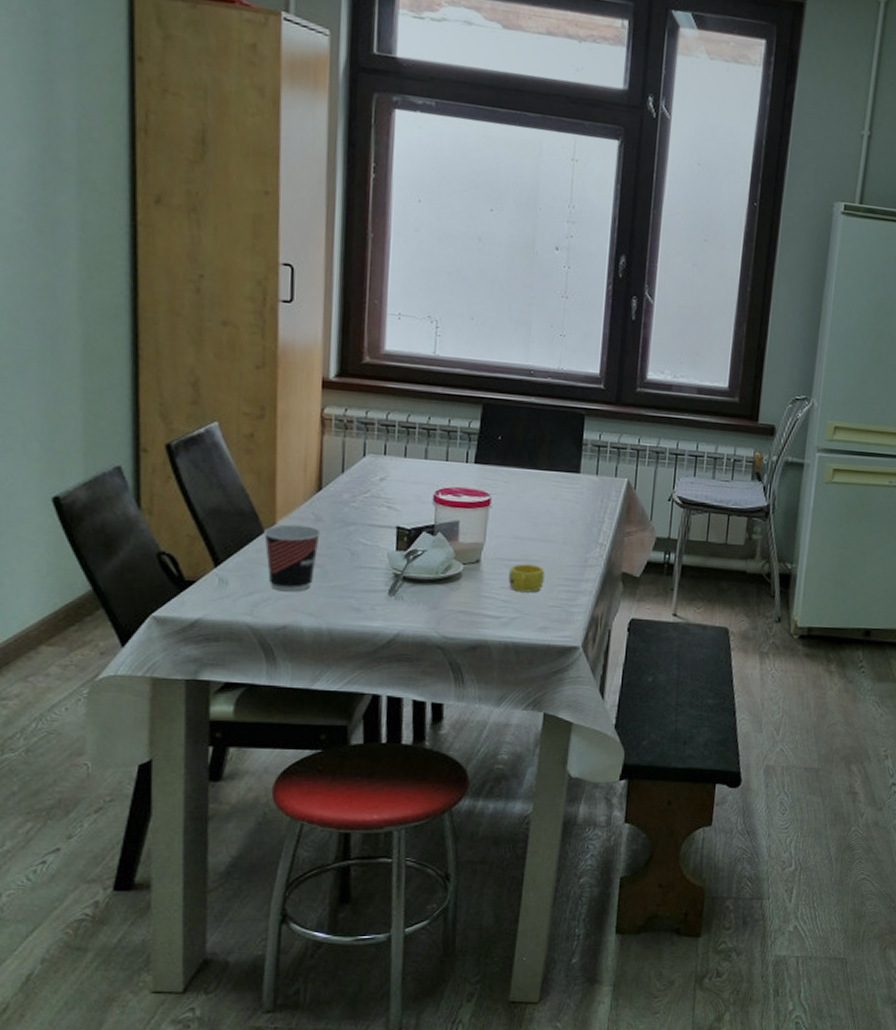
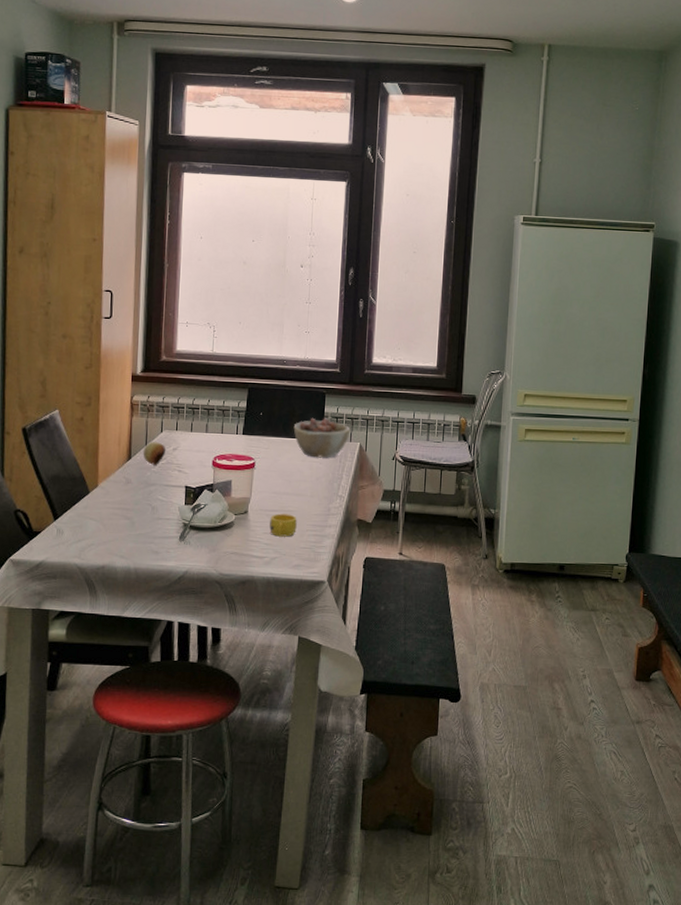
cup: present [264,524,320,592] -> none [89,486,130,539]
fruit: none [338,468,369,499] -> present [143,442,165,465]
bowl: none [542,445,616,497] -> present [293,417,351,458]

